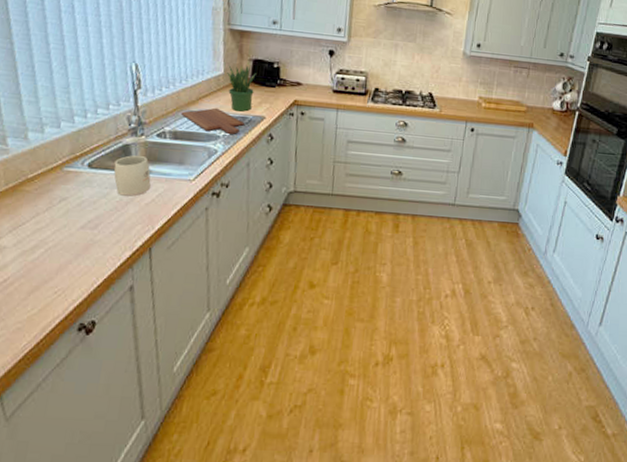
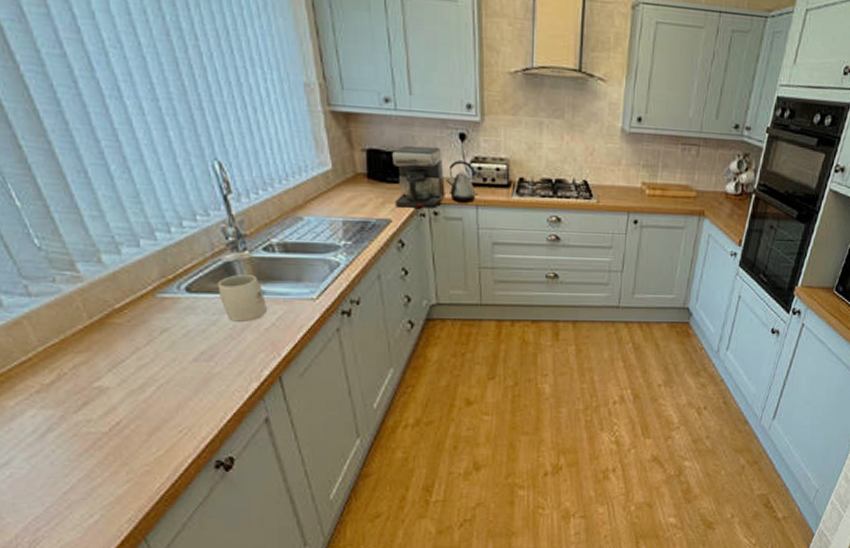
cutting board: present [180,107,245,134] -> none [287,212,367,243]
planter: present [227,65,256,113] -> none [336,156,374,216]
coffee maker: none [270,58,314,110] -> present [392,146,445,209]
kettle: none [313,71,339,106] -> present [445,160,478,203]

